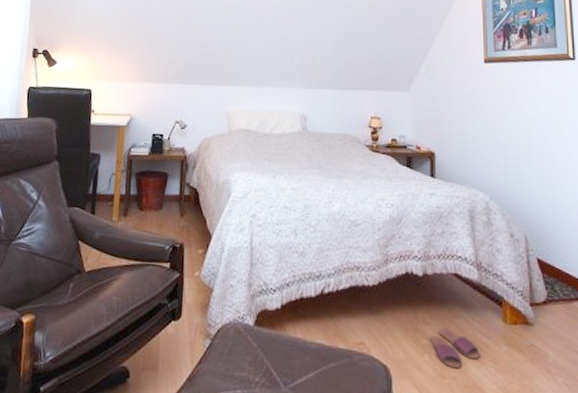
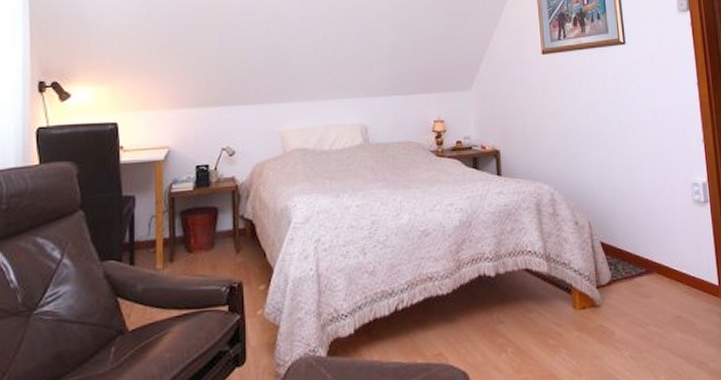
slippers: present [429,328,480,369] -> none [505,324,554,362]

